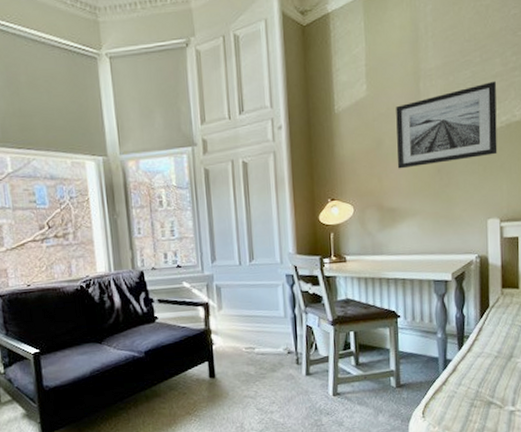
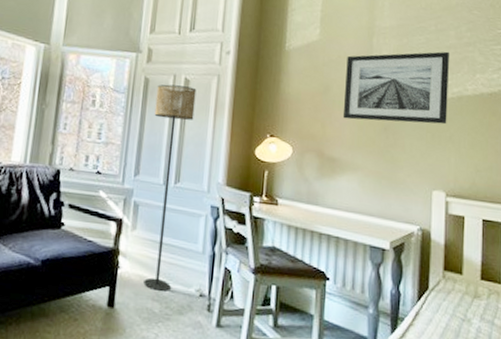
floor lamp: none [217,169,261,357] -> present [144,84,197,291]

